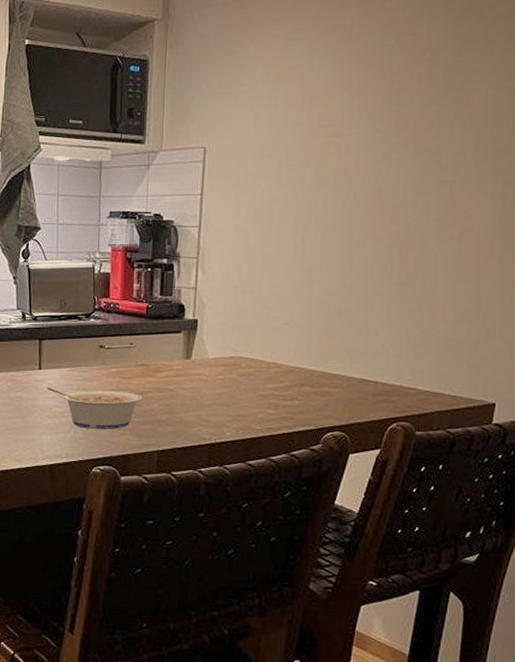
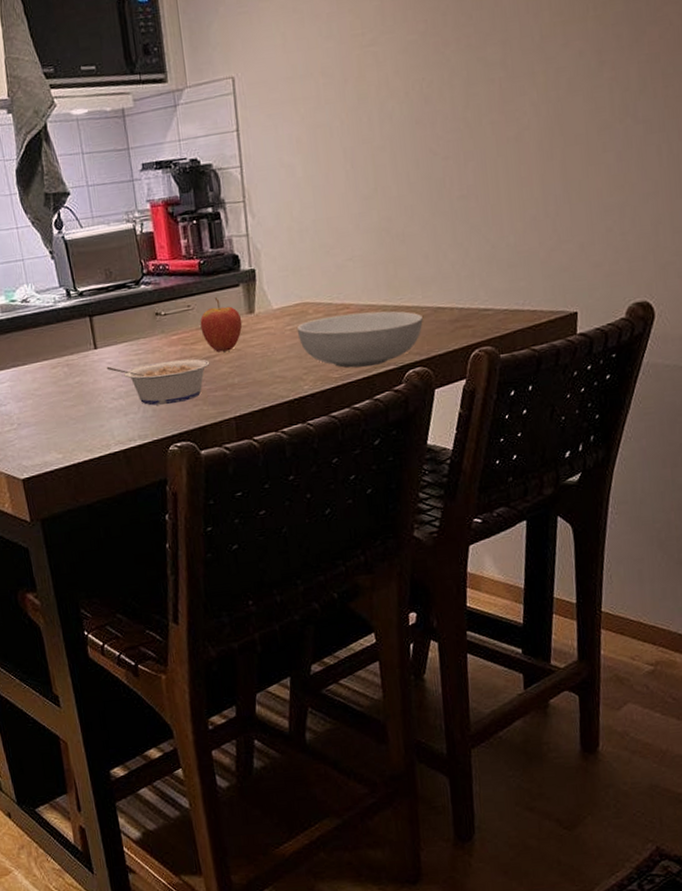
fruit: none [139,339,179,390] -> present [200,297,243,353]
serving bowl: none [228,372,347,424] -> present [296,311,423,368]

